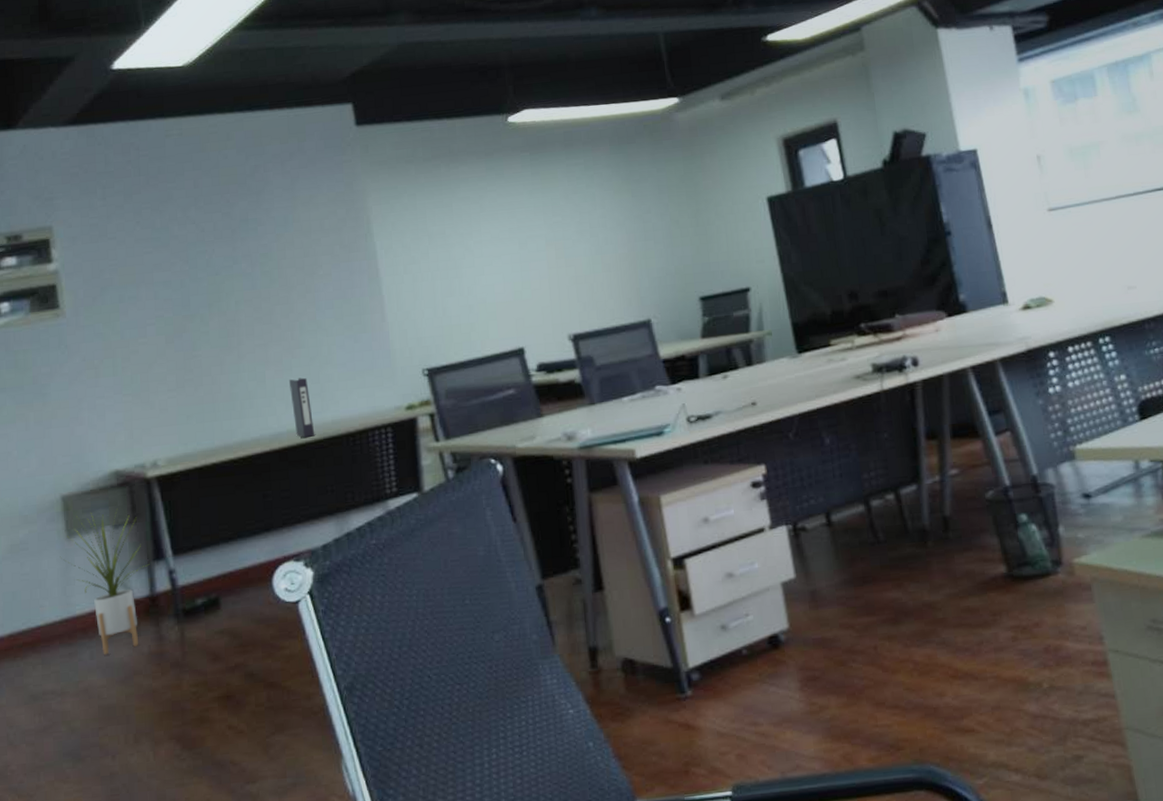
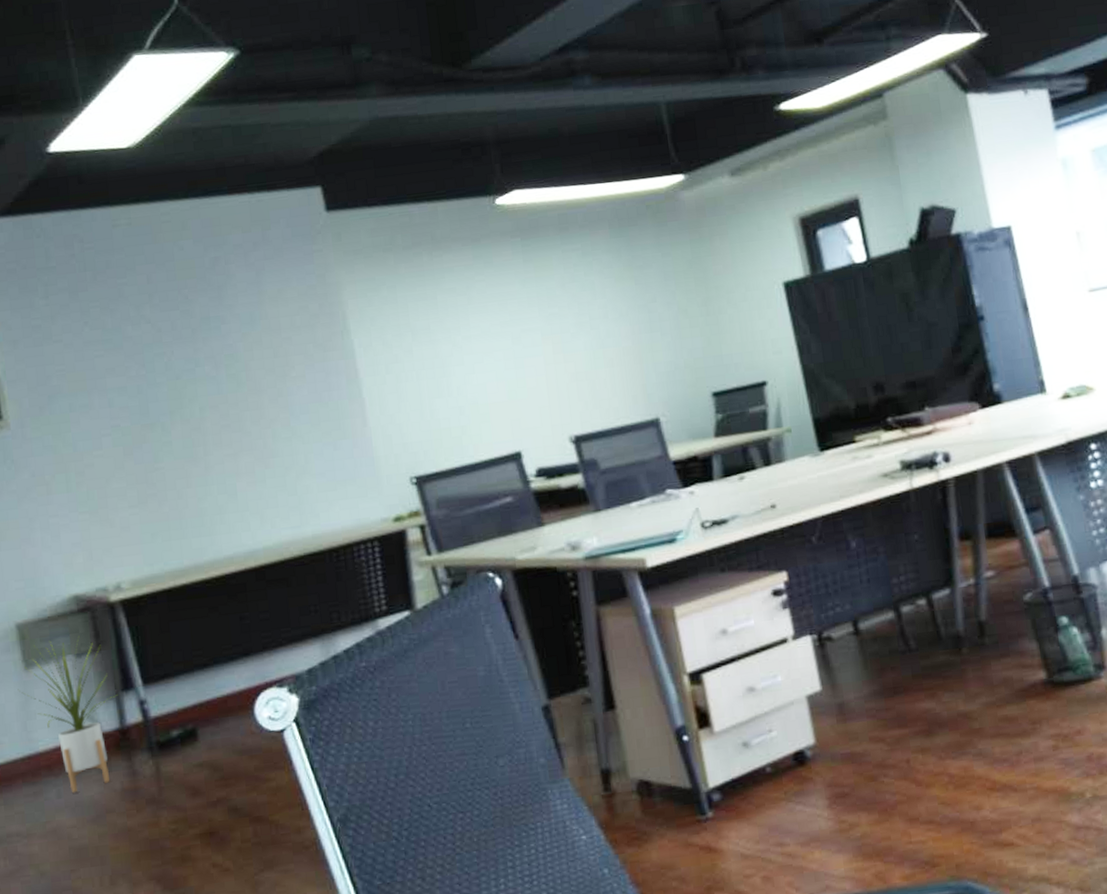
binder: present [288,377,315,439] -> none [262,489,295,555]

